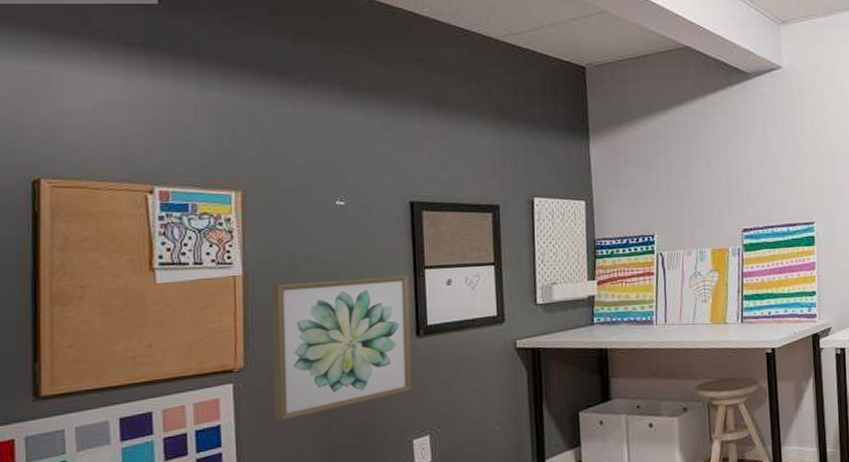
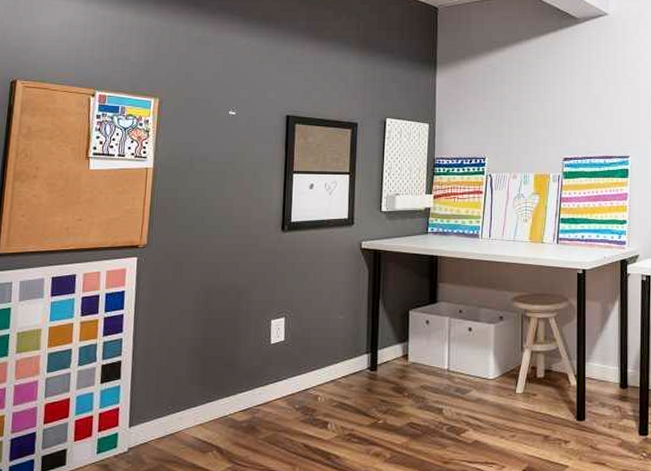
wall art: present [271,275,413,421] -> none [166,177,280,293]

